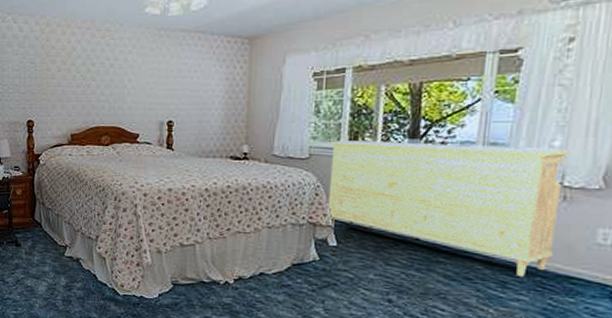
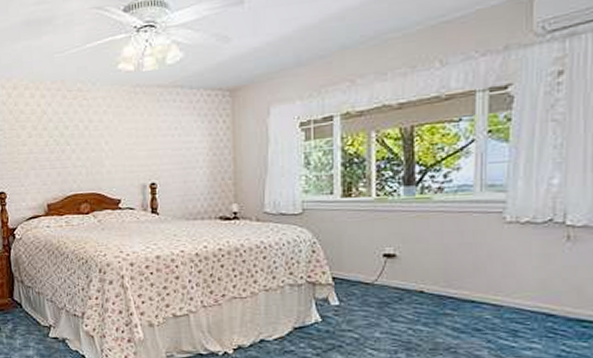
dresser: present [327,140,573,277] -> none [324,186,572,324]

